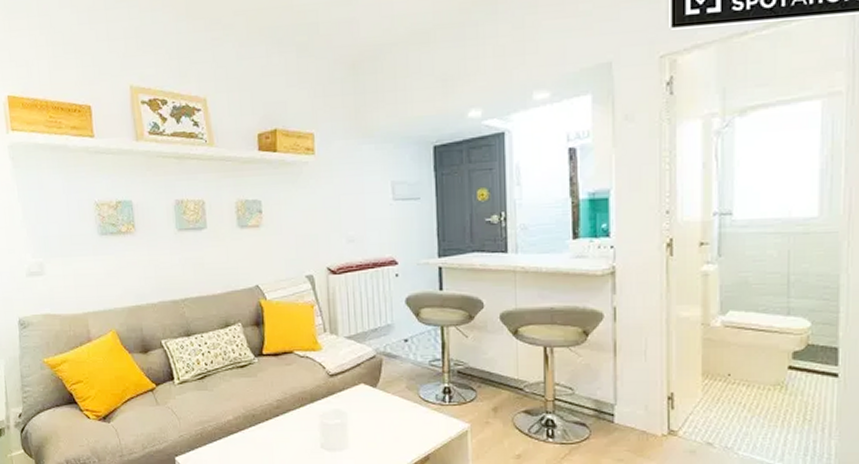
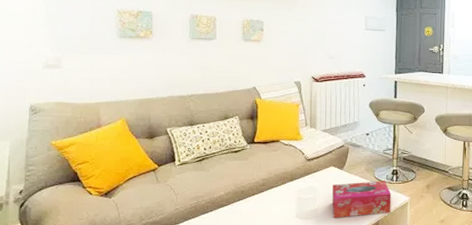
tissue box: none [364,402,445,451] -> present [332,181,392,219]

